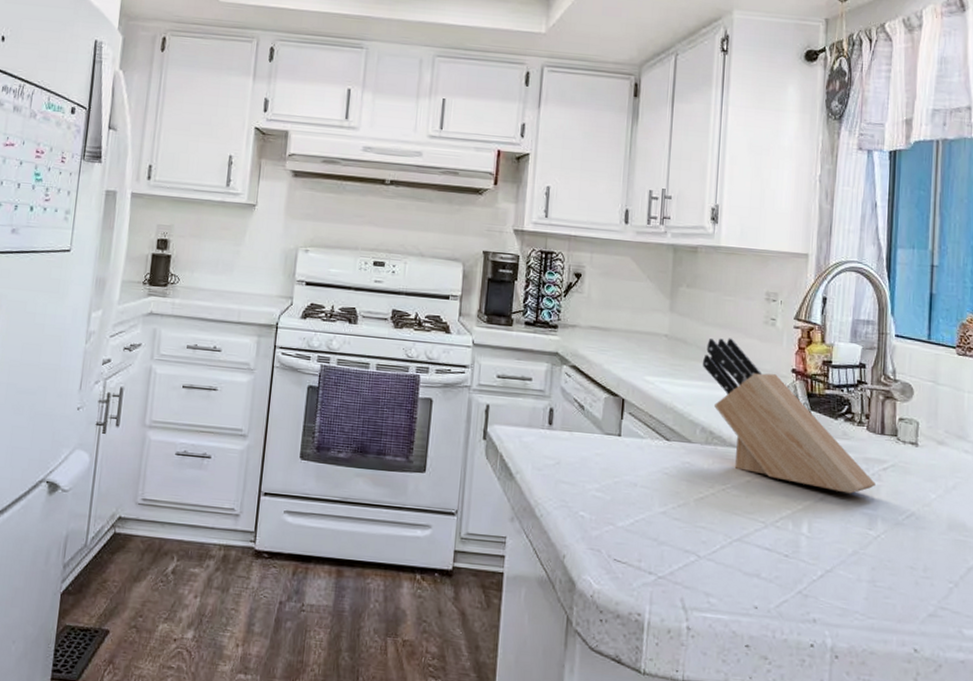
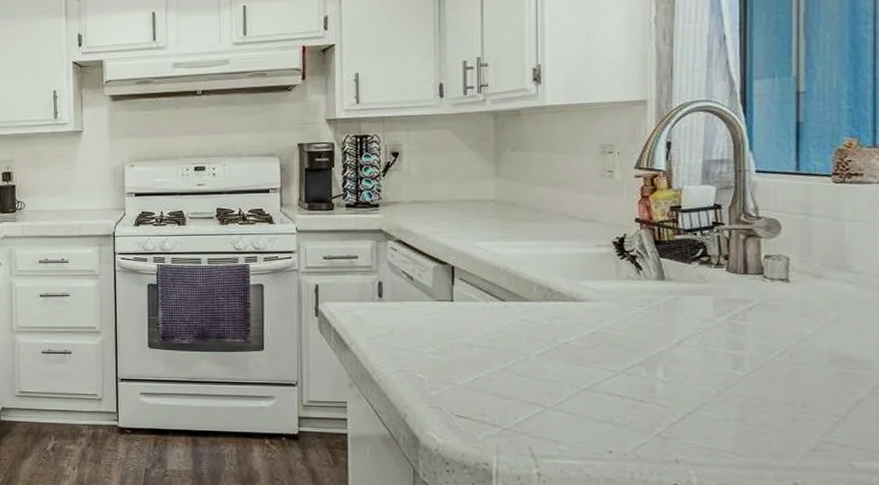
knife block: present [702,338,875,494] -> none [534,195,740,336]

